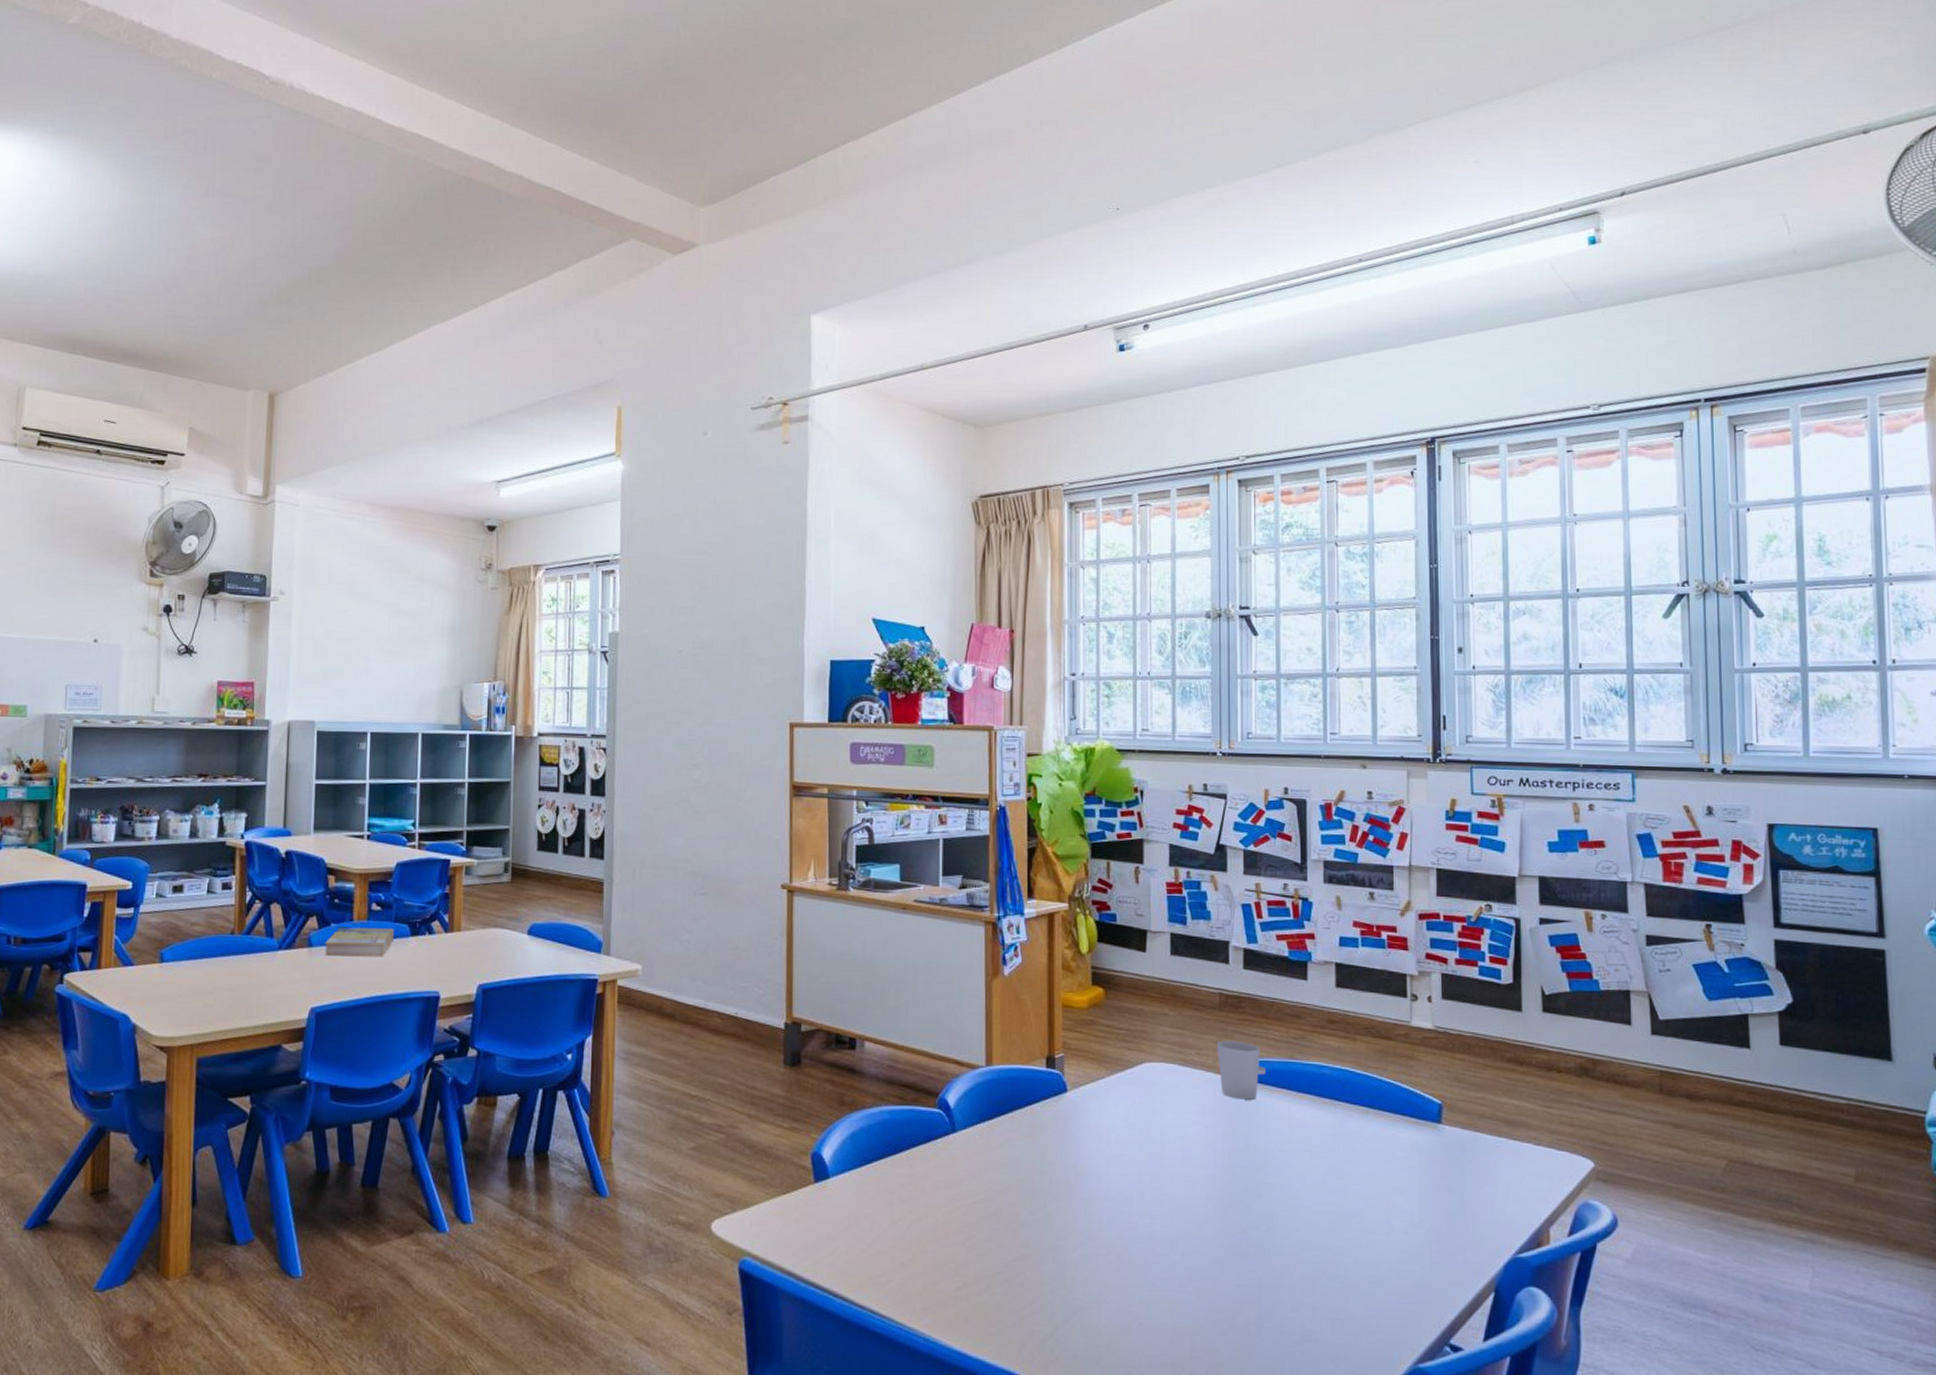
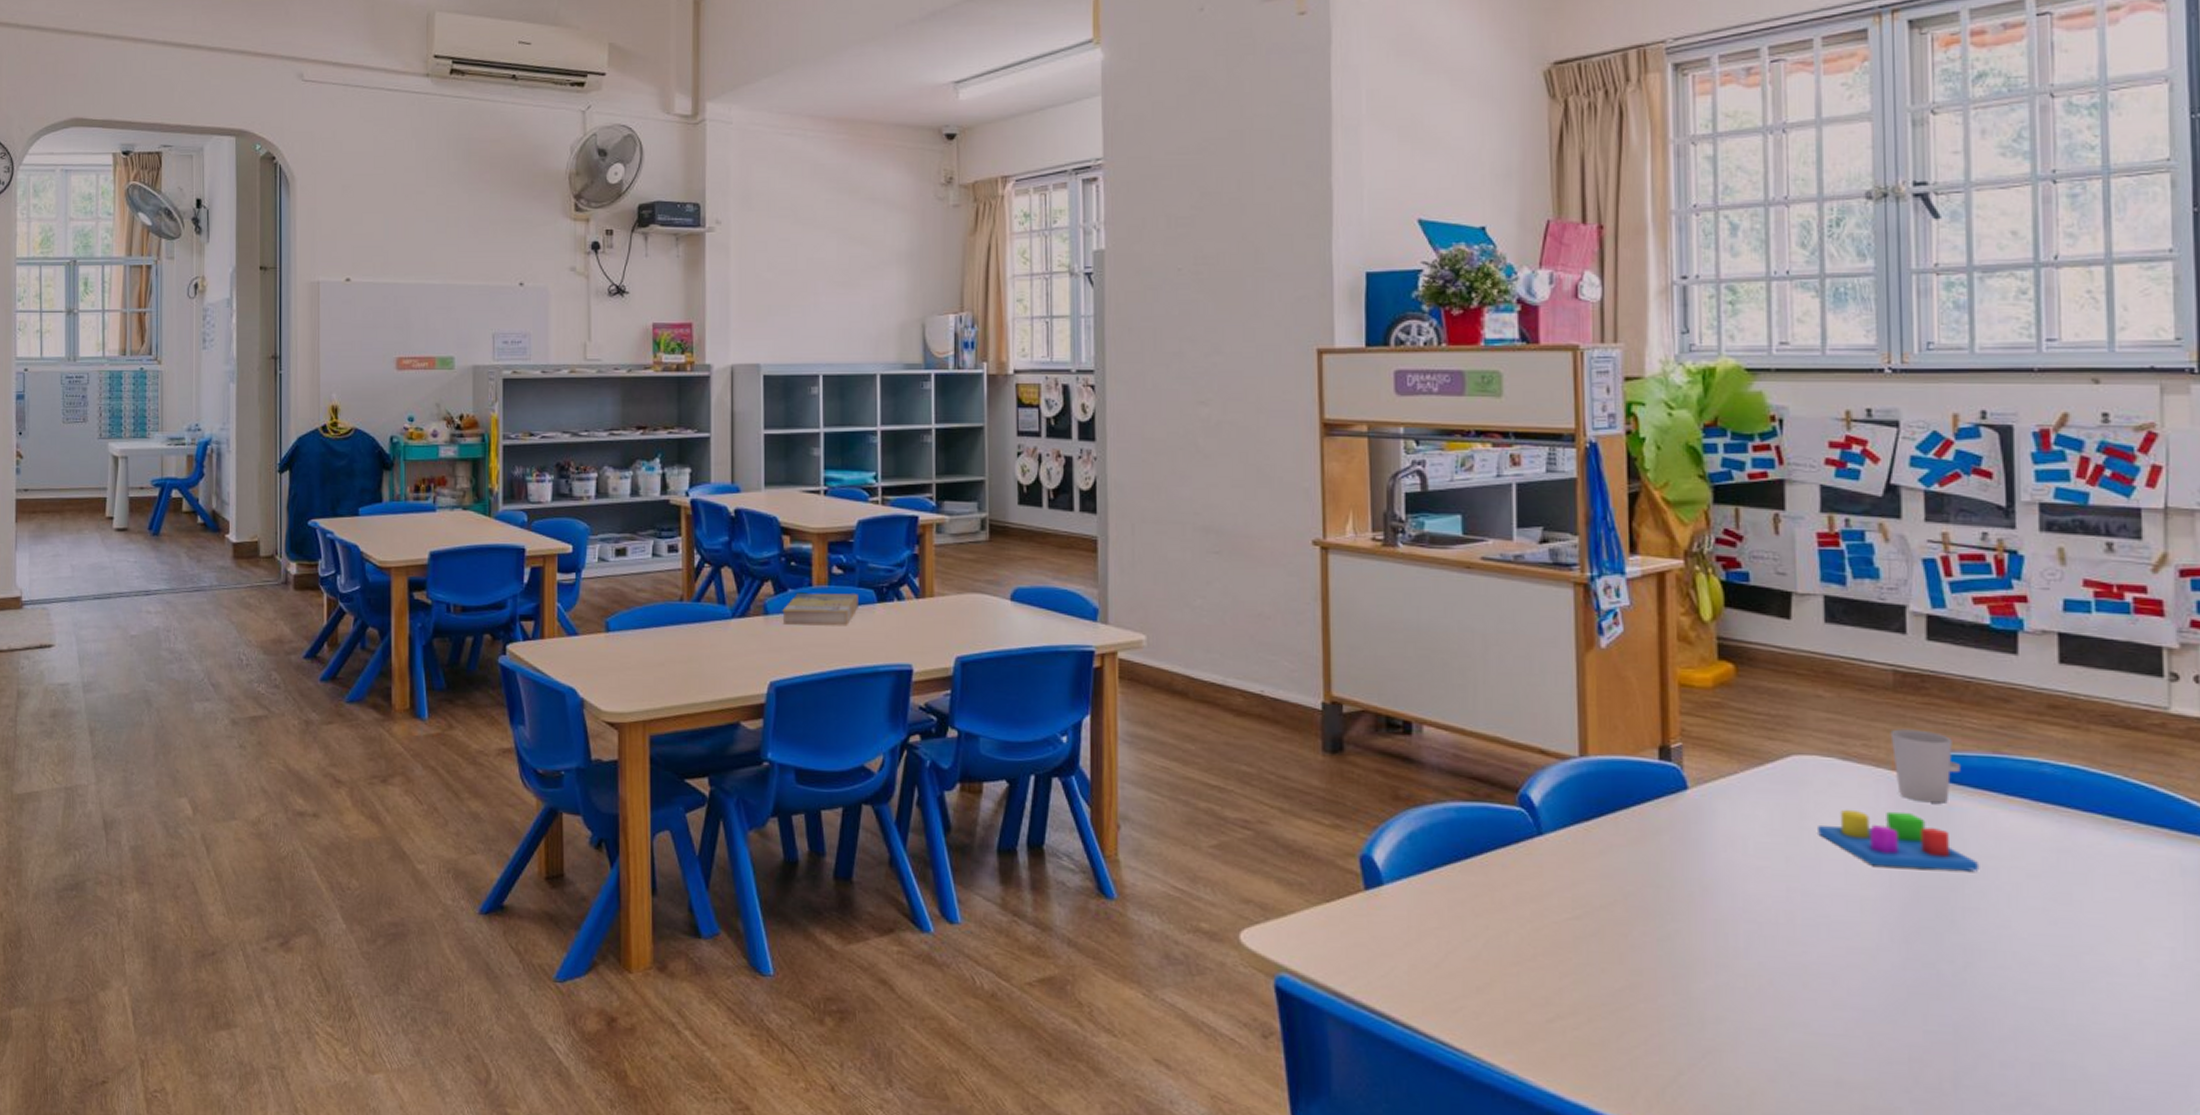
toy blocks: none [1163,1106,1278,1154] -> present [1818,809,1980,872]

